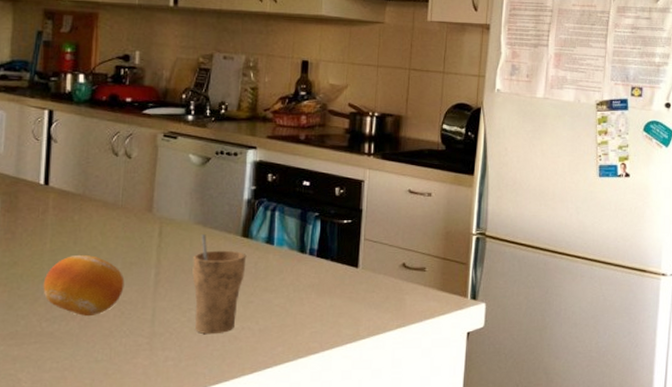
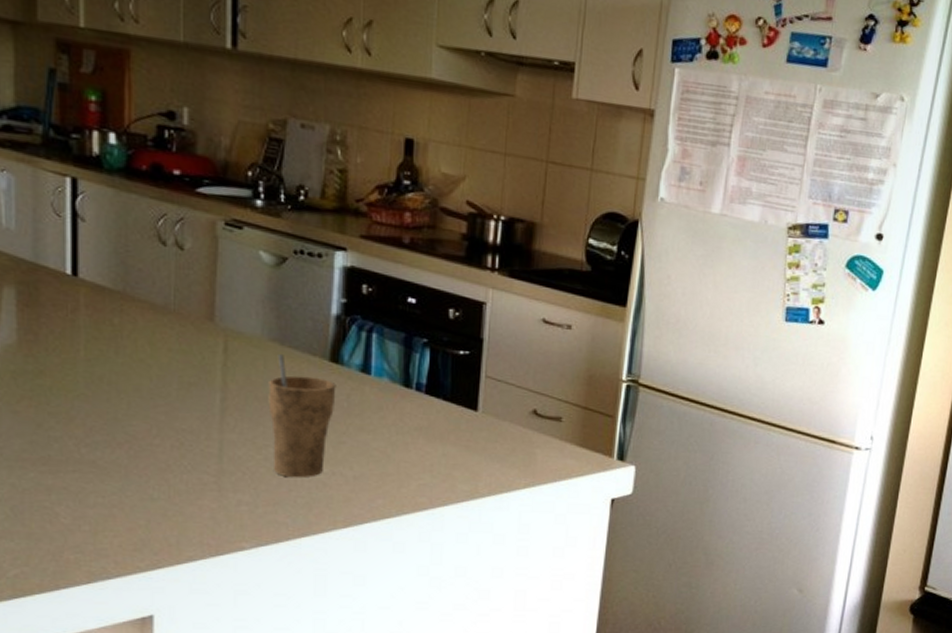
fruit: present [43,254,125,317] -> none [79,367,182,445]

